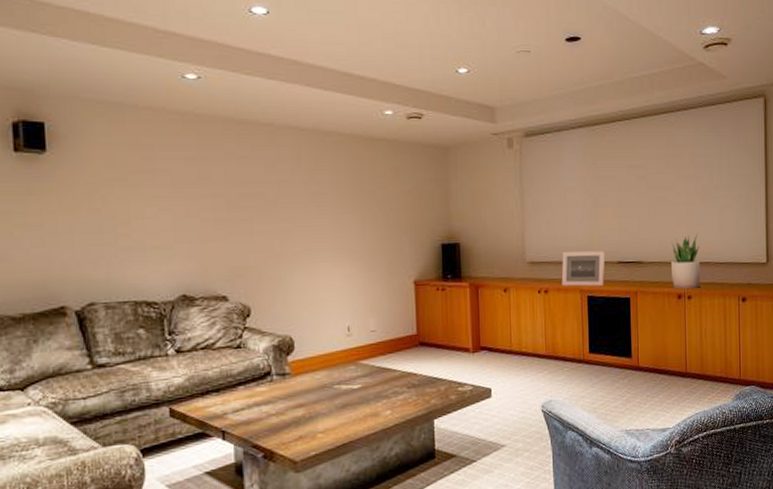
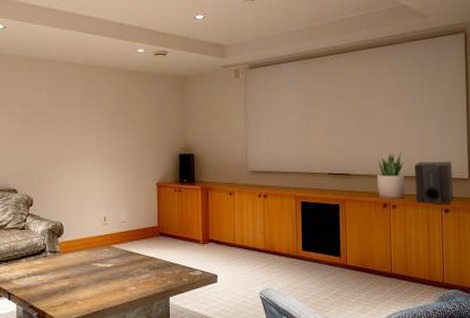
picture frame: present [561,251,605,287] -> none [278,163,317,194]
speaker: none [711,243,751,293] -> present [415,161,454,205]

